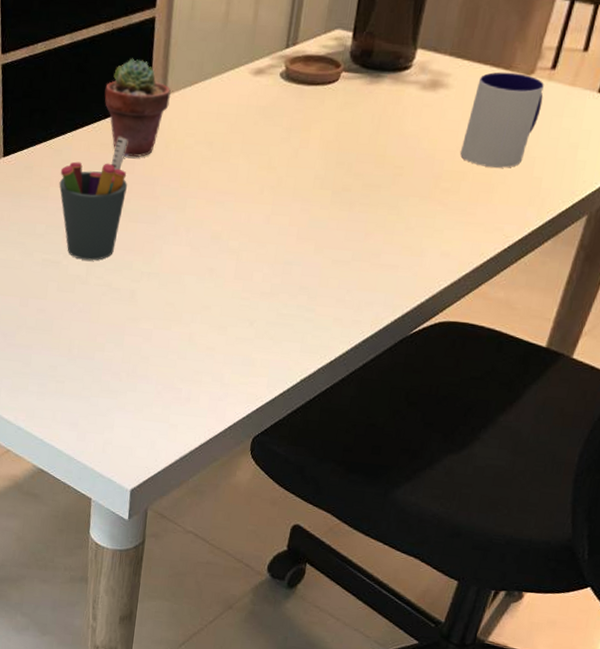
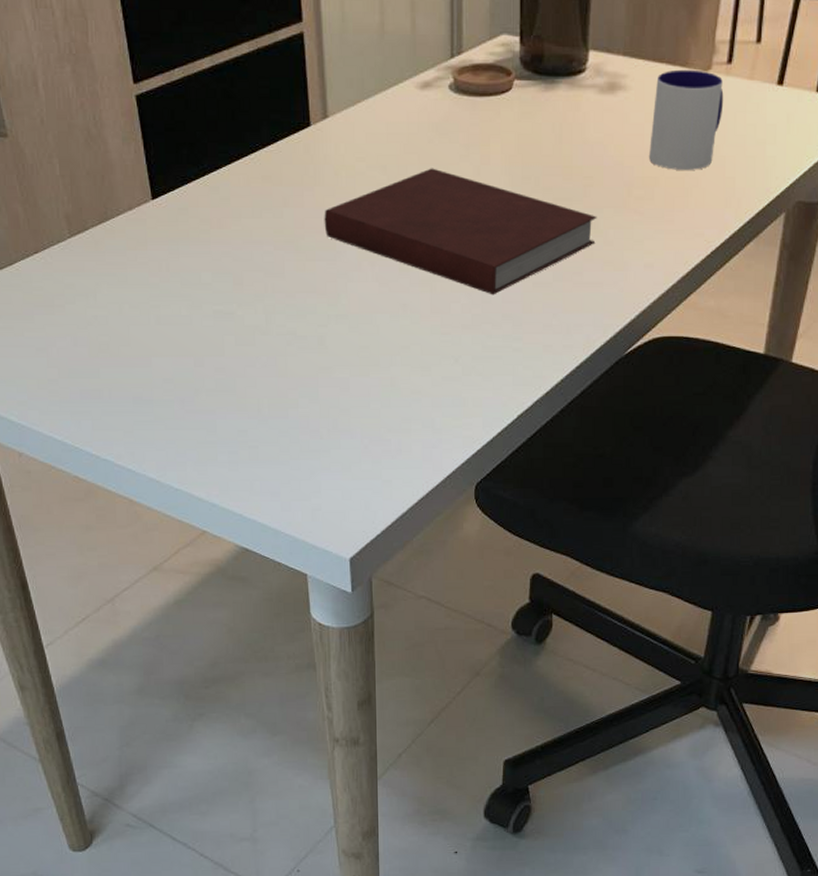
pen holder: present [59,137,128,261] -> none [220,167,299,308]
potted succulent: present [104,58,171,158] -> none [258,79,332,189]
notebook: none [149,147,402,268] -> present [324,168,597,295]

